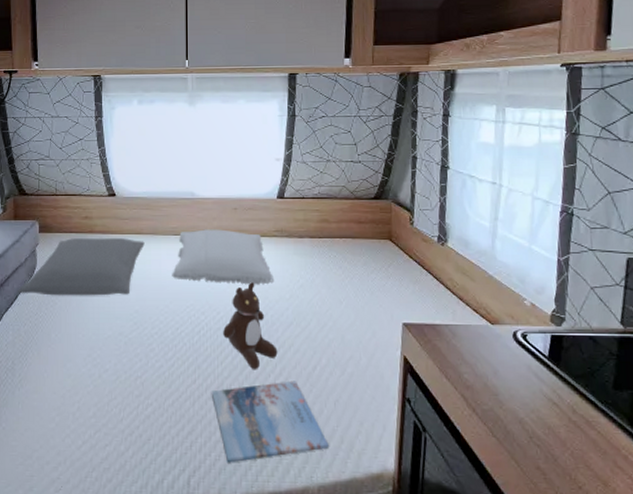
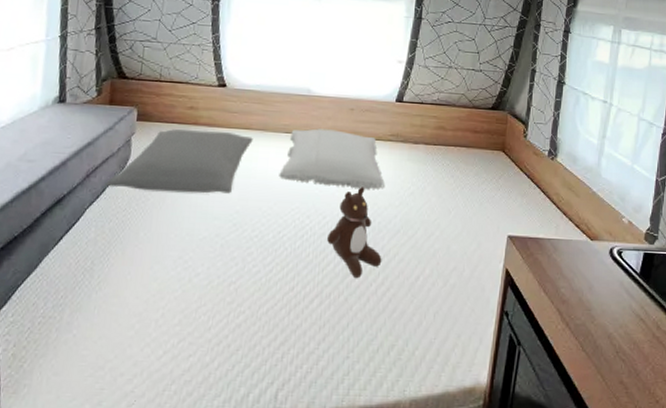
magazine: present [211,380,329,463] -> none [308,290,425,376]

